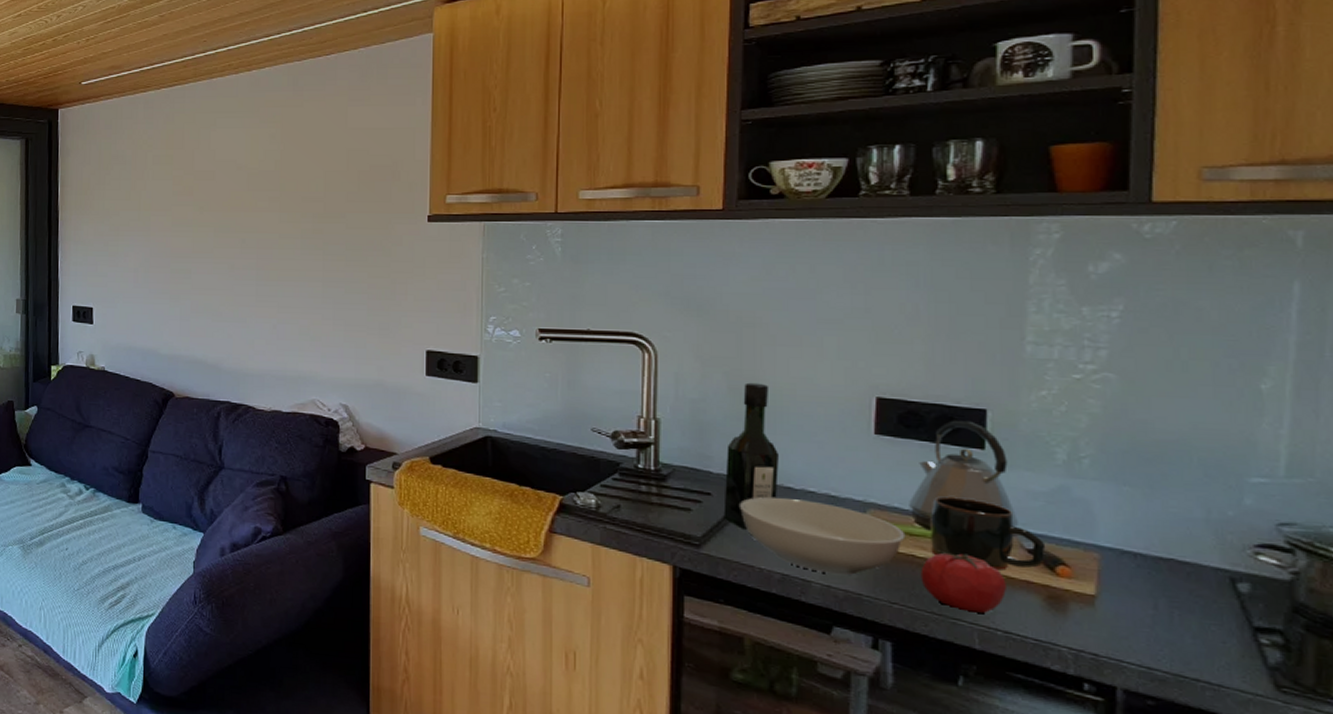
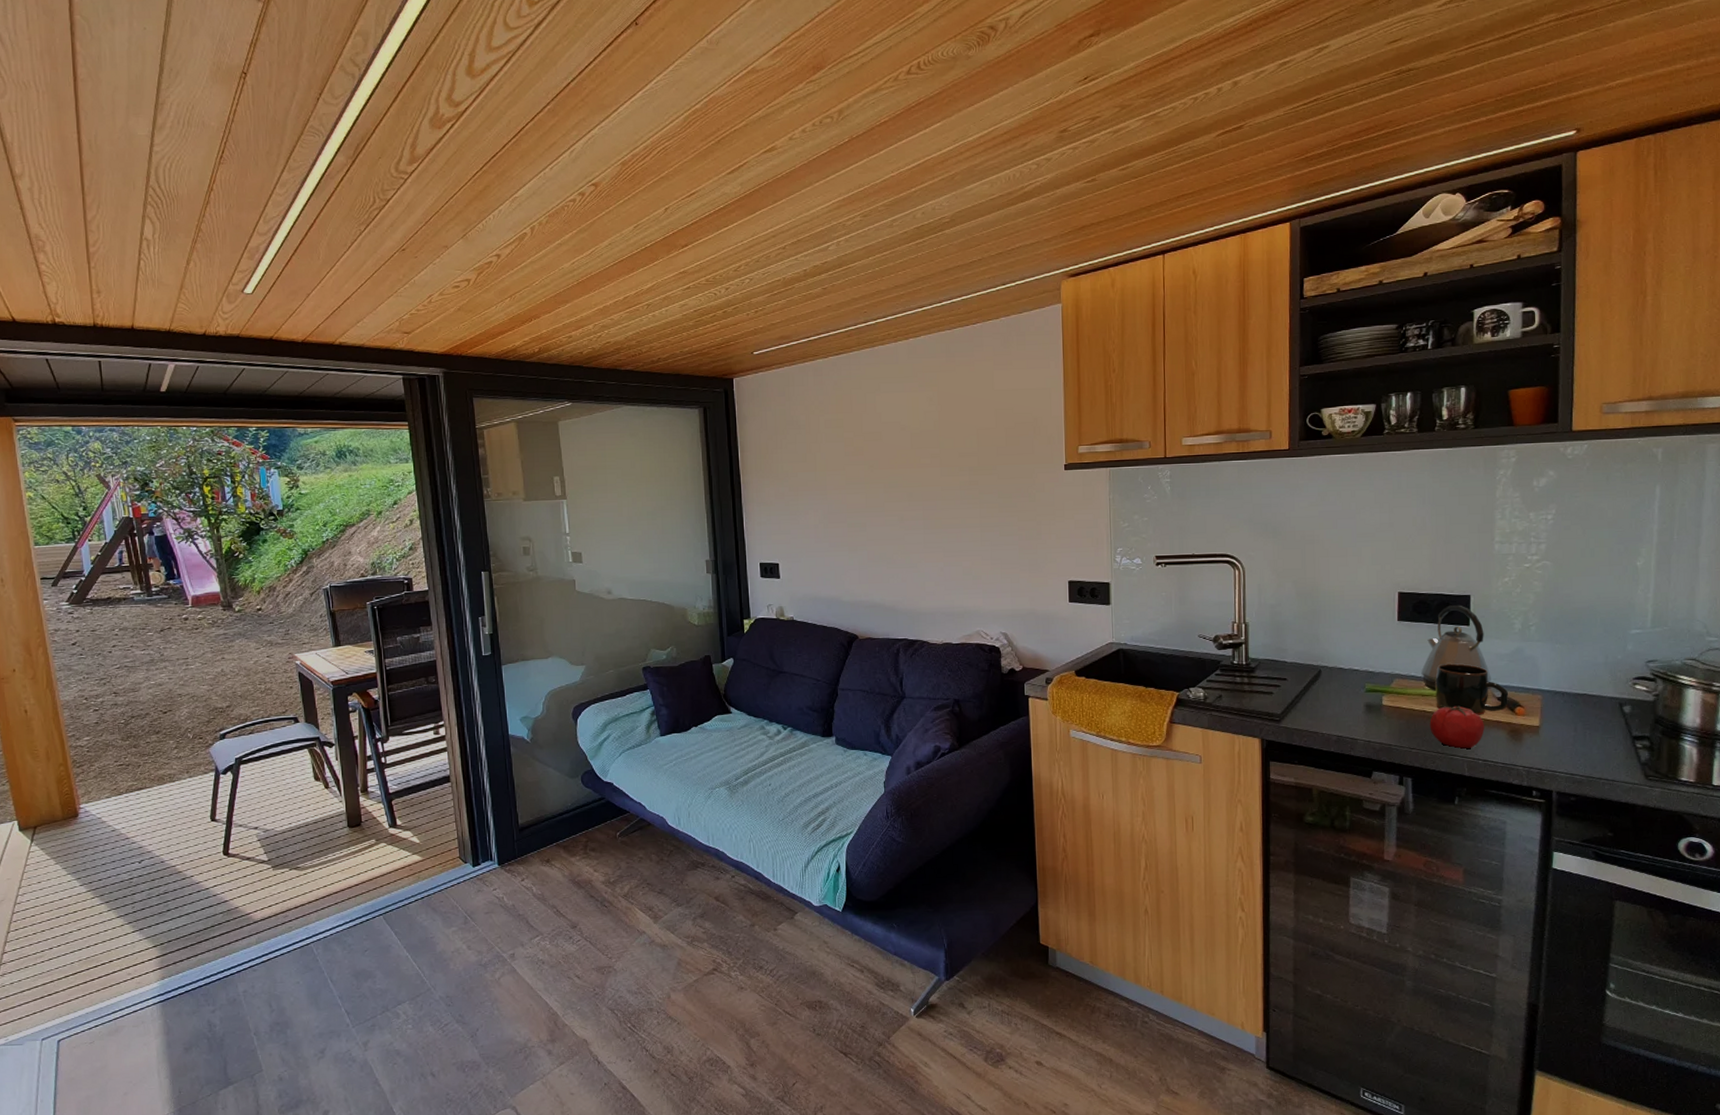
bottle: present [723,382,779,531] -> none [1295,587,1333,705]
bowl: present [740,497,906,575] -> none [1307,676,1420,732]

